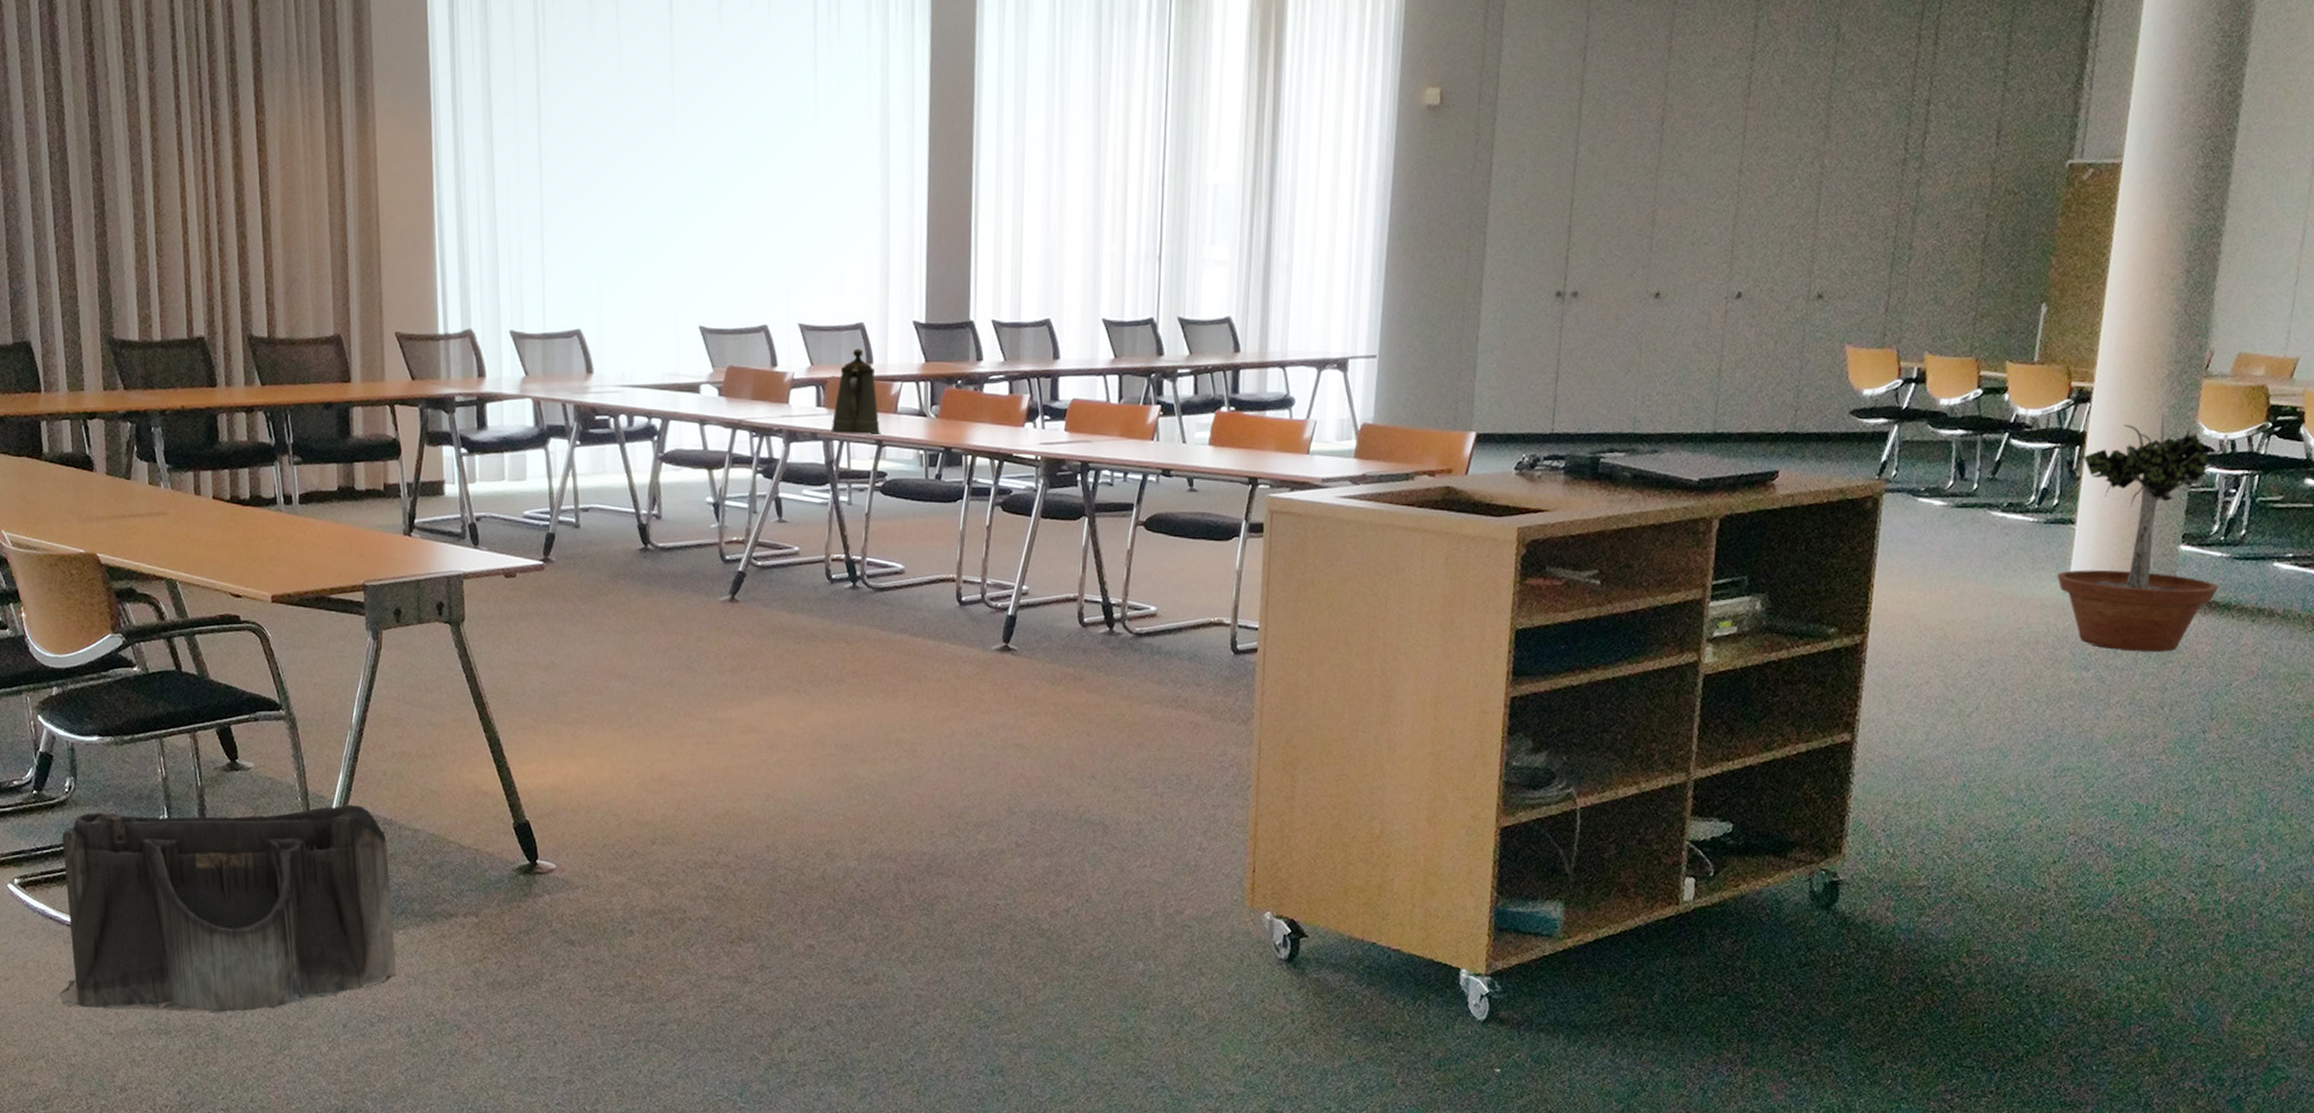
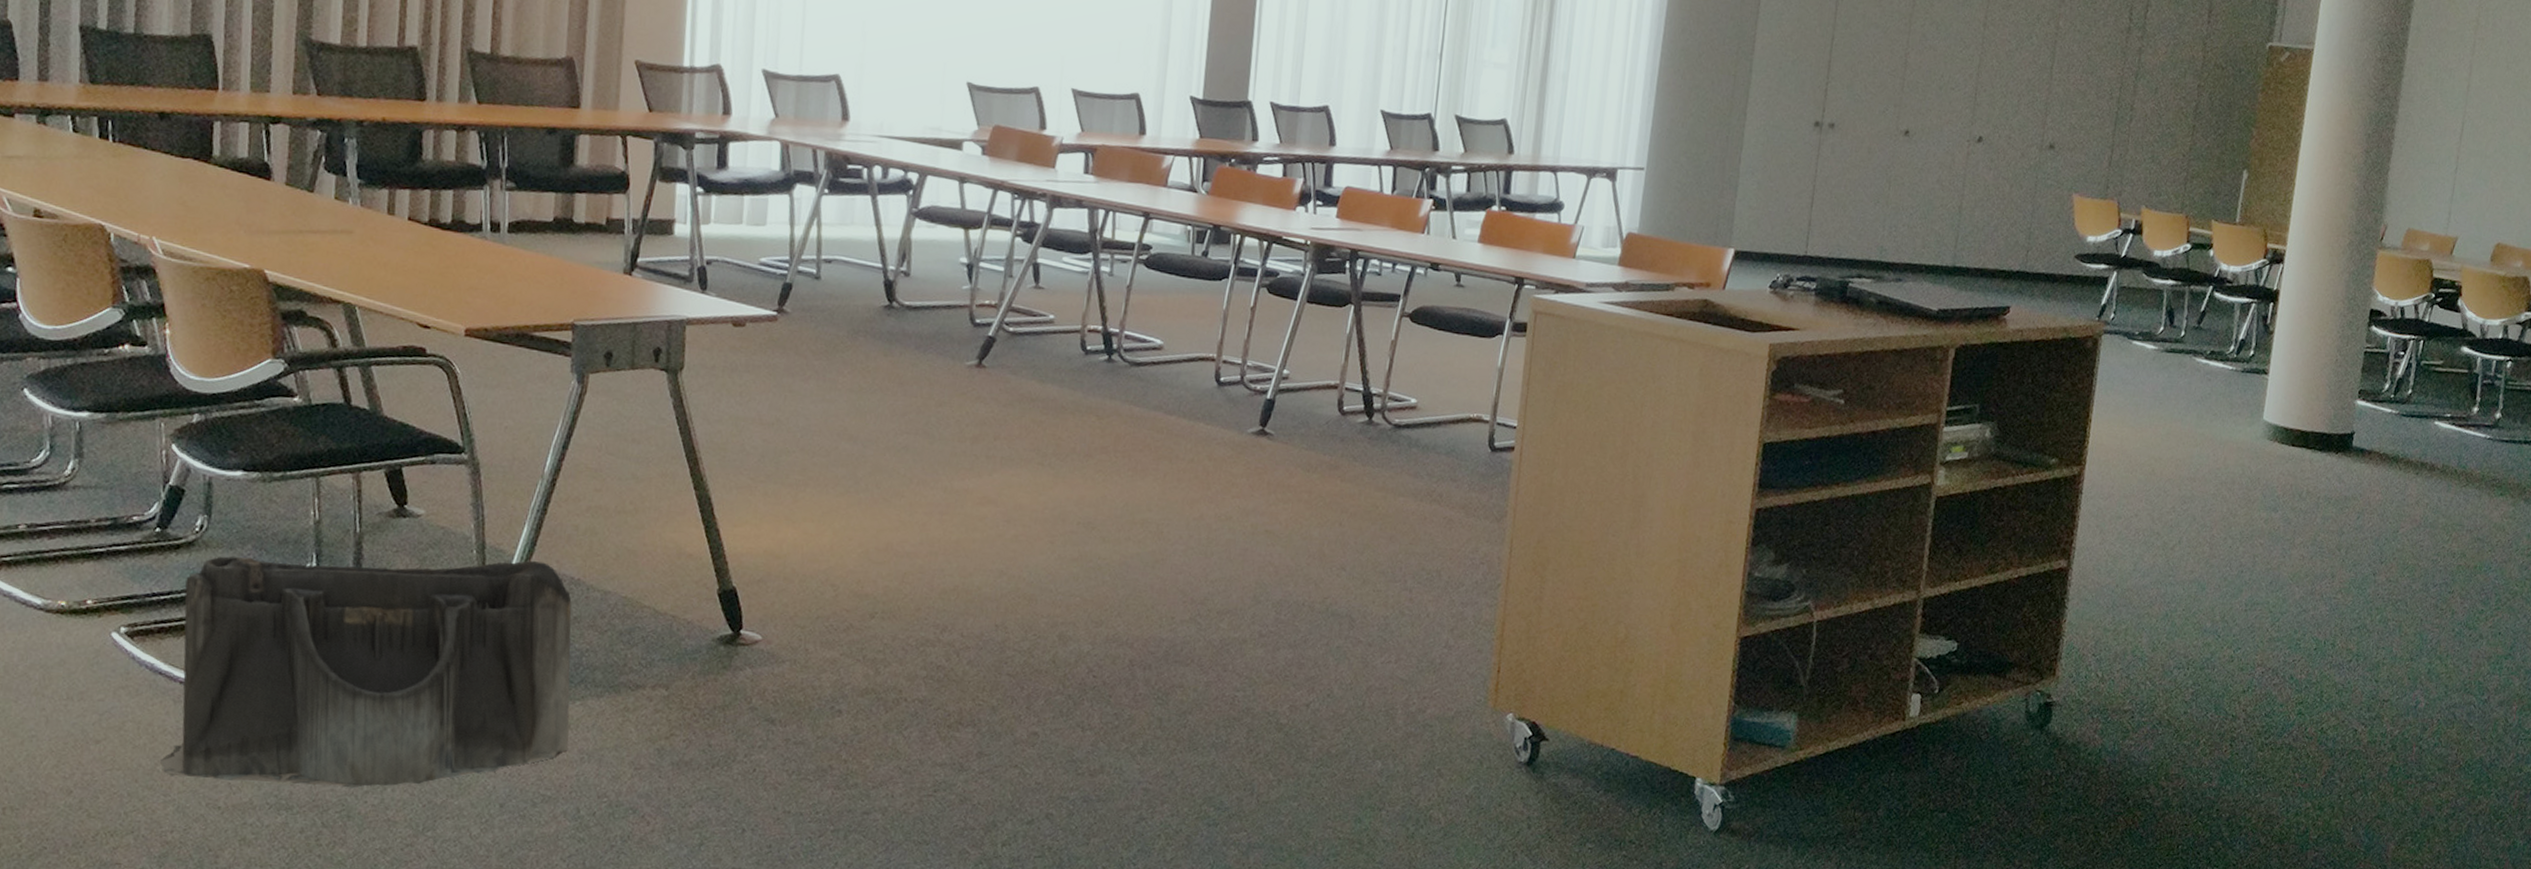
coffee pot: present [831,348,880,435] -> none [1097,118,1148,207]
potted tree: present [2057,412,2219,652] -> none [2251,277,2389,498]

